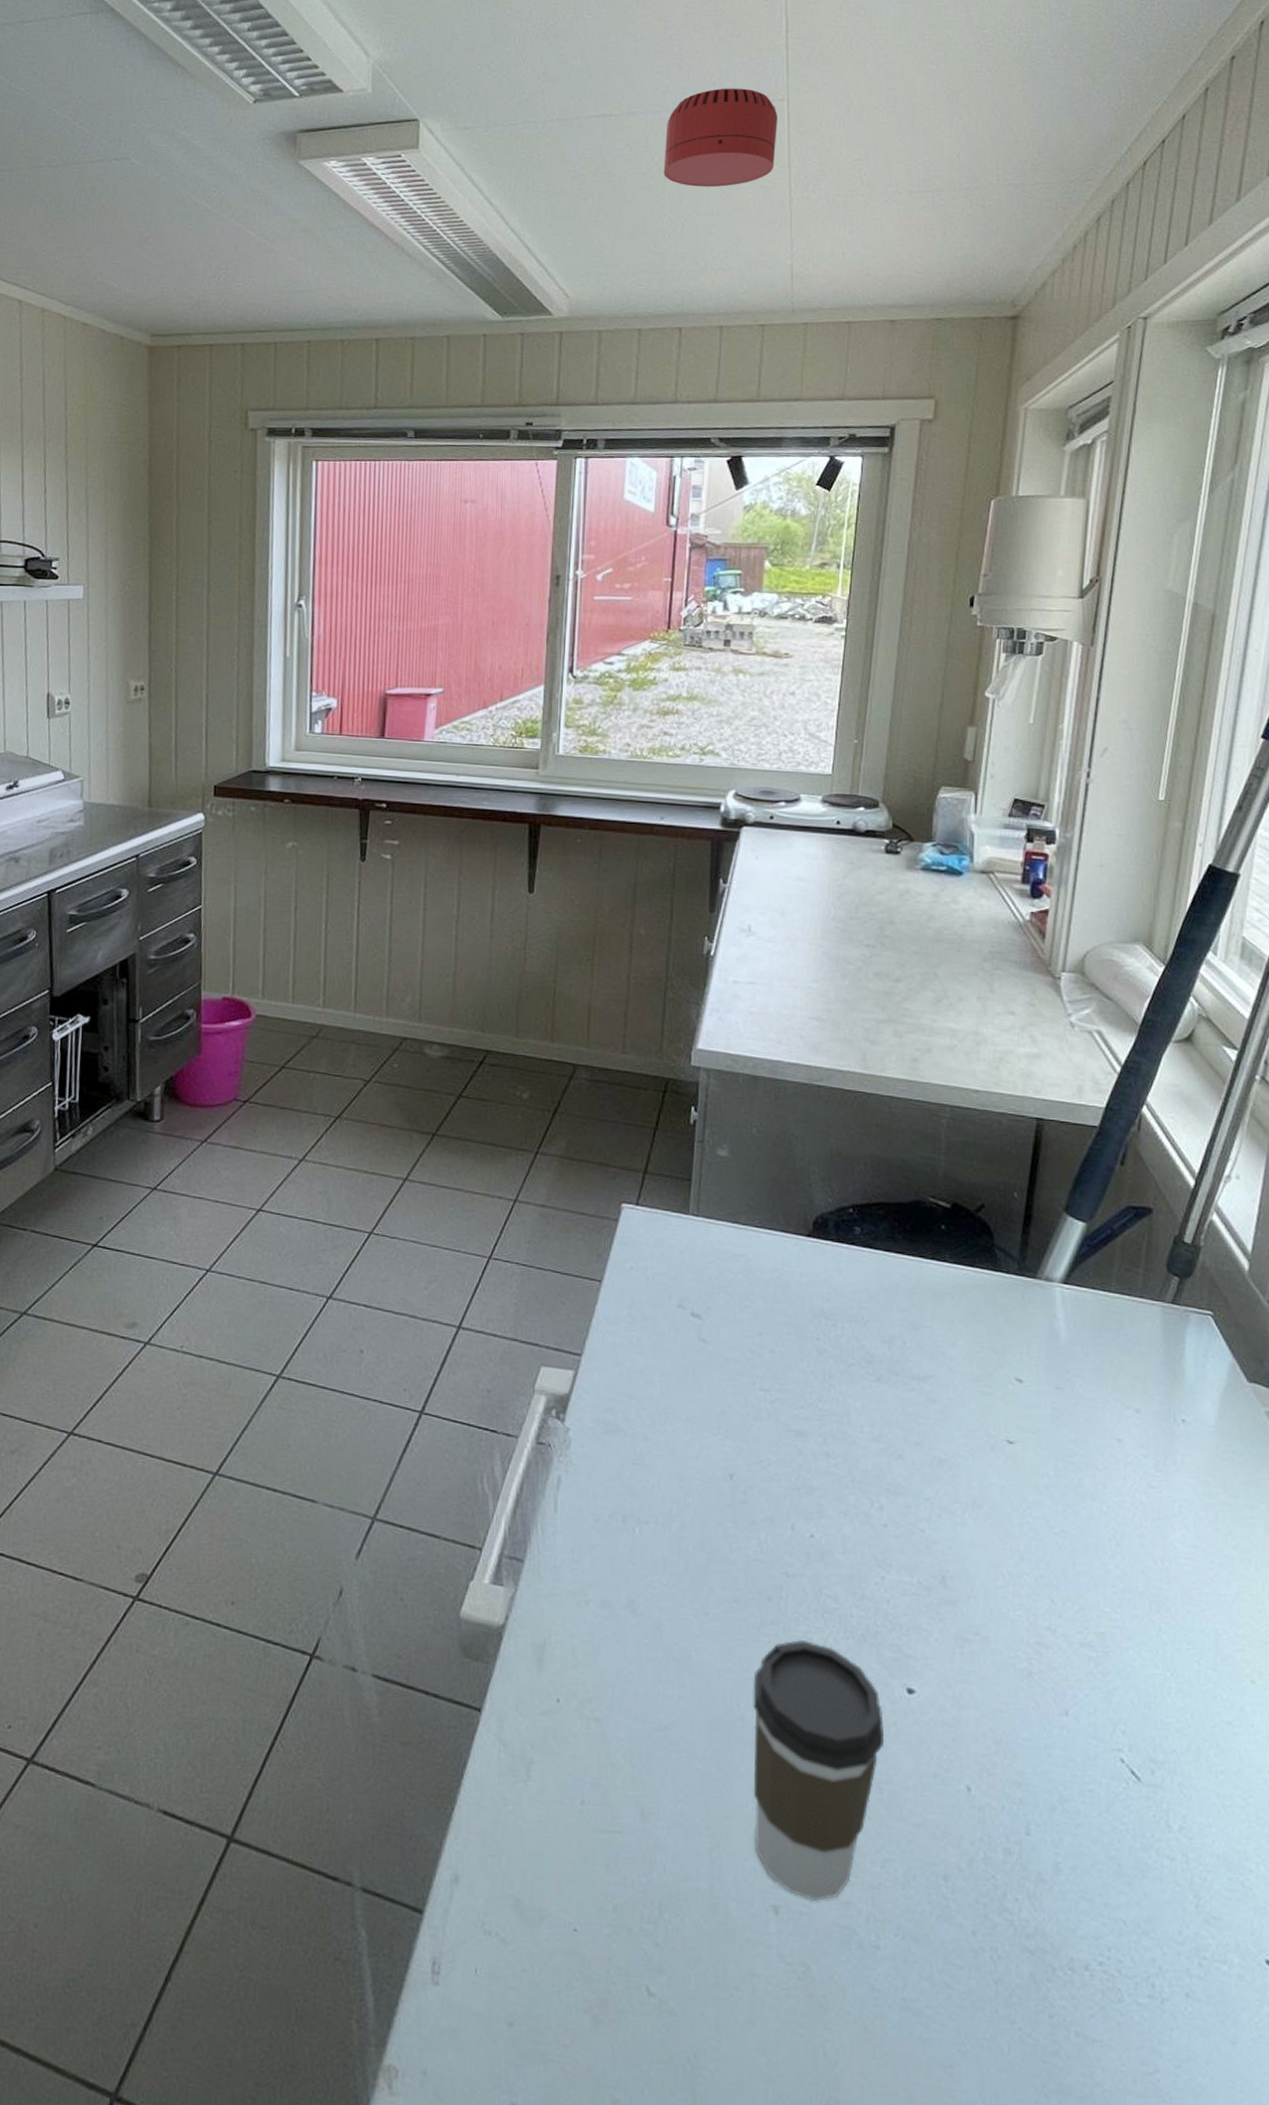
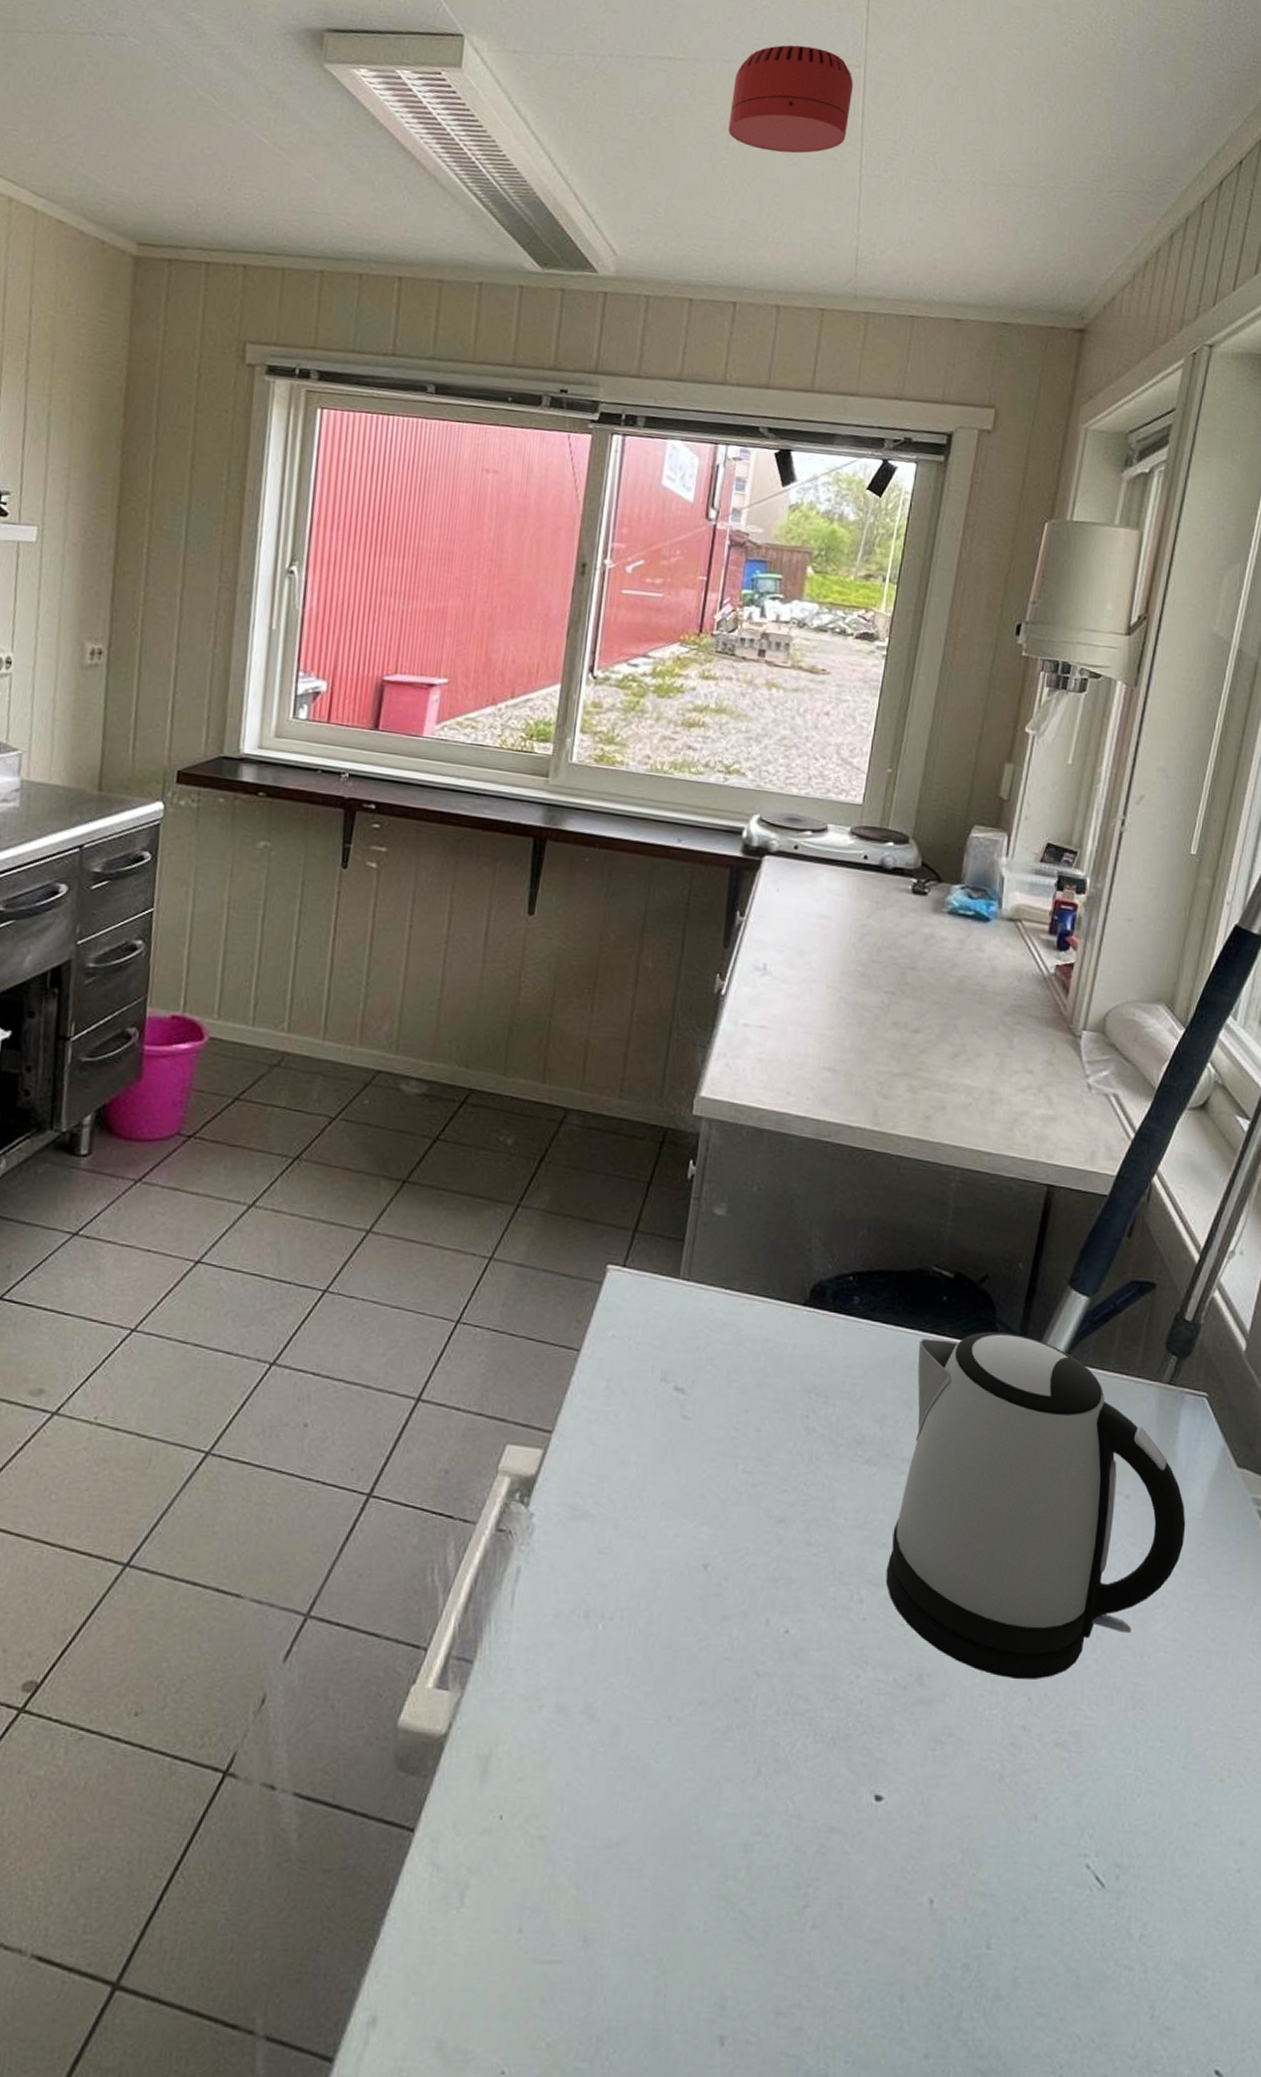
coffee cup: present [753,1639,885,1901] -> none [704,1744,849,2029]
kettle: none [904,1257,1199,1583] -> present [885,1331,1186,1680]

